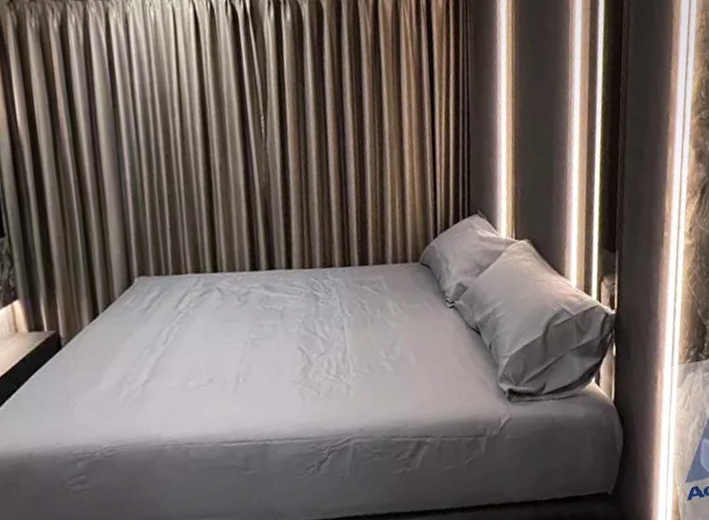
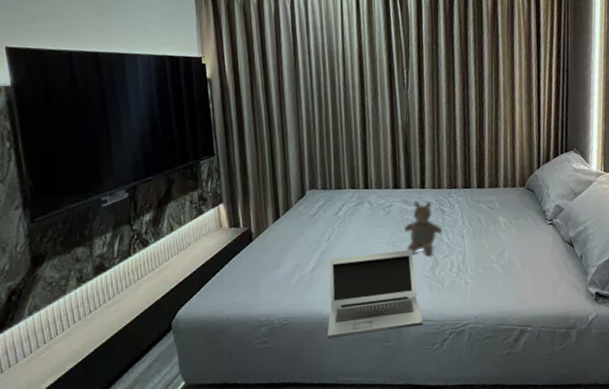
laptop: none [167,348,294,471] -> present [327,249,423,339]
stuffed animal: none [266,285,316,355] -> present [404,200,443,255]

